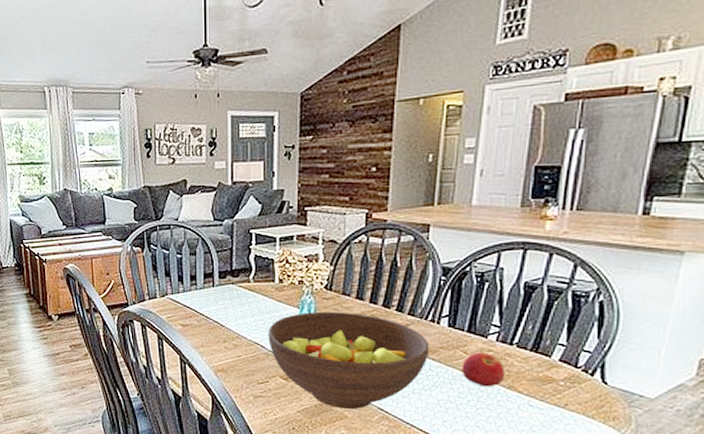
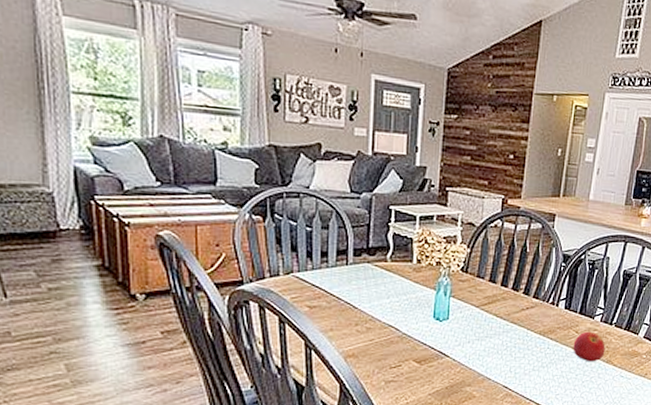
fruit bowl: present [268,311,430,410] -> none [403,293,549,389]

